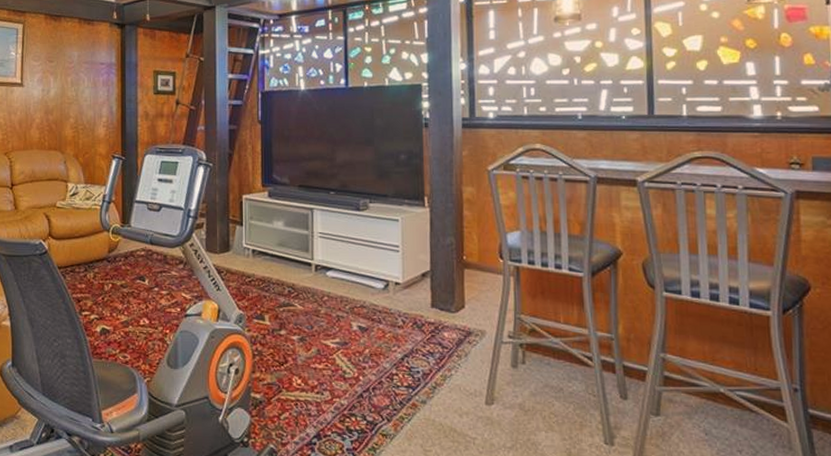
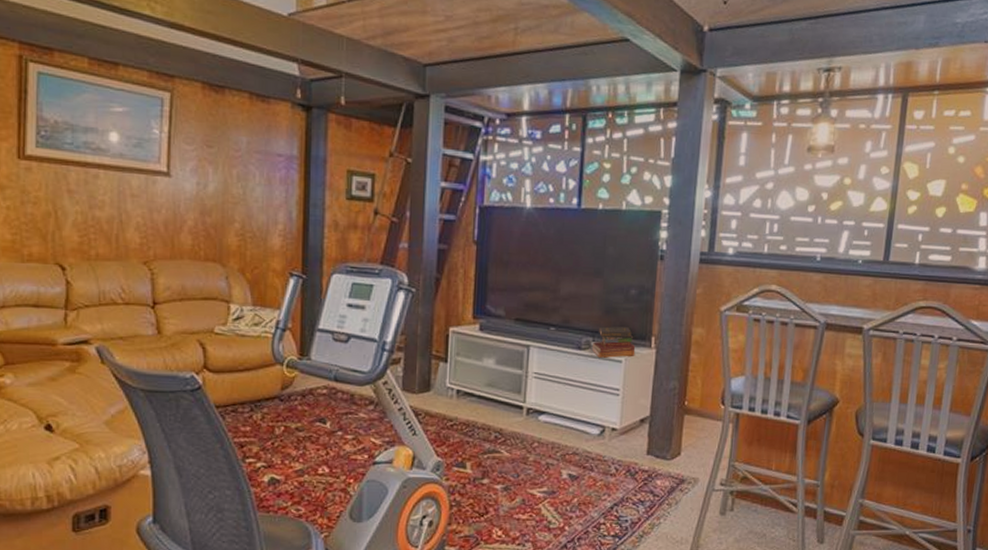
books: none [369,188,411,219] -> present [591,326,636,359]

